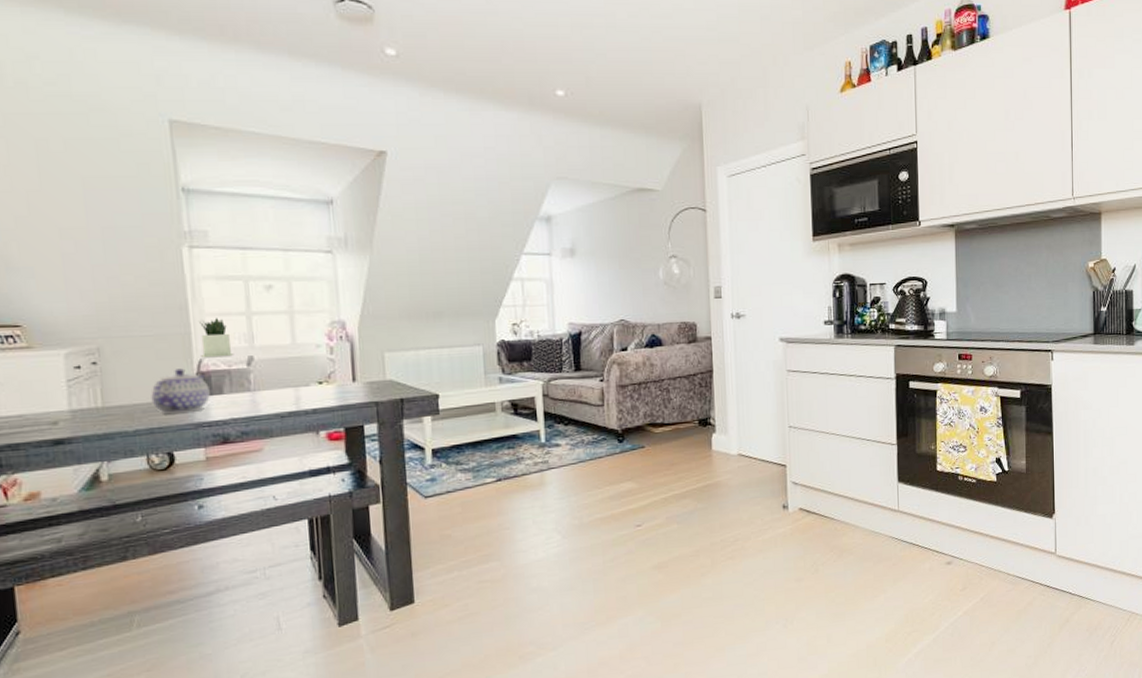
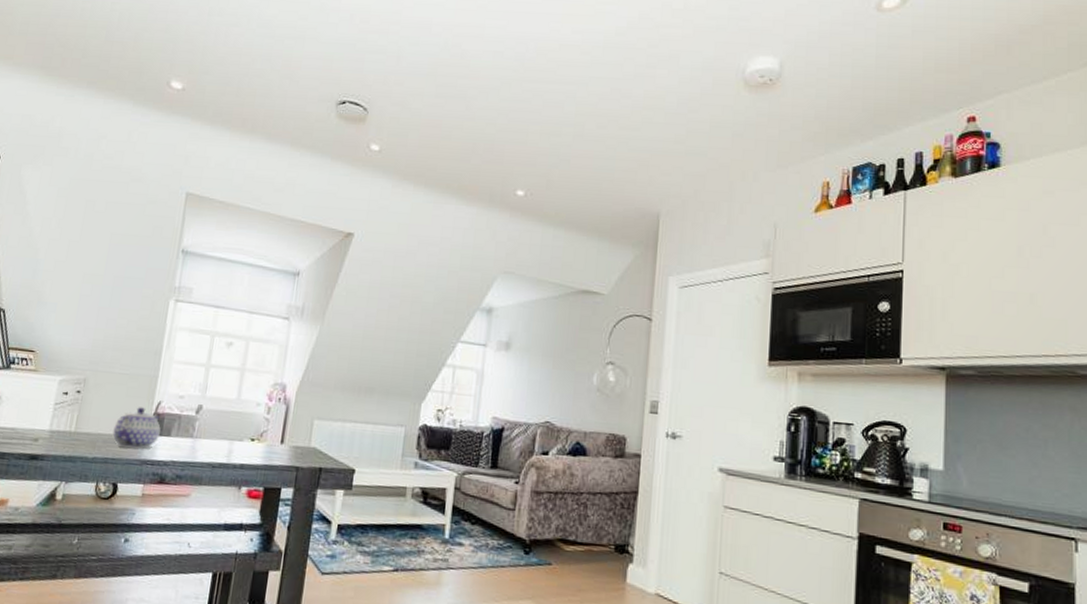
planter: present [199,318,234,358] -> none [161,366,189,403]

